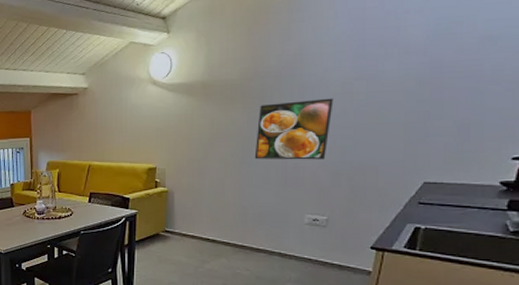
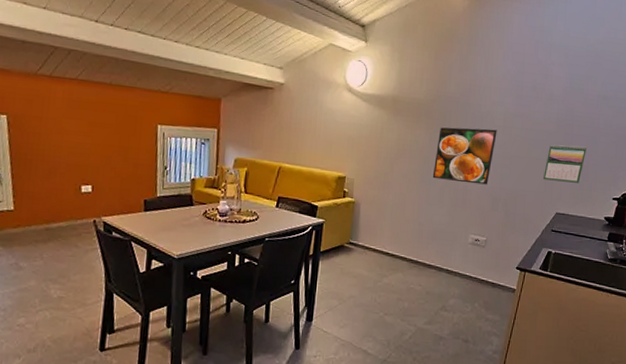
calendar: none [402,101,465,146] -> present [543,144,587,183]

